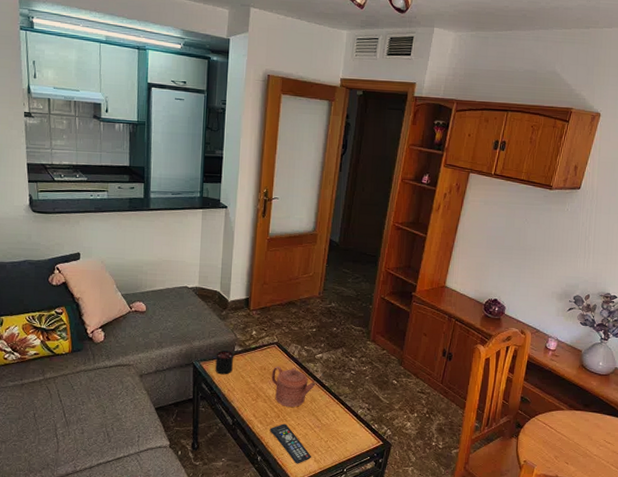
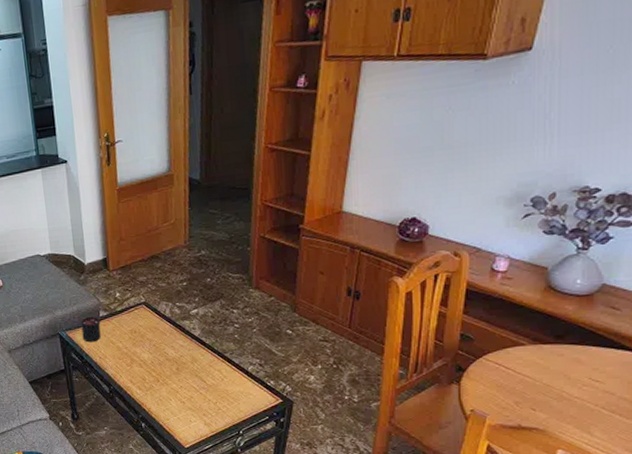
remote control: present [270,423,312,464] -> none [150,387,202,429]
teapot: present [271,366,316,407] -> none [143,327,195,370]

